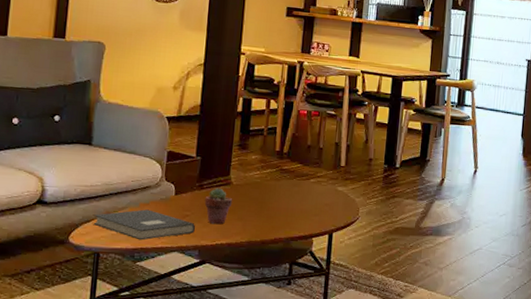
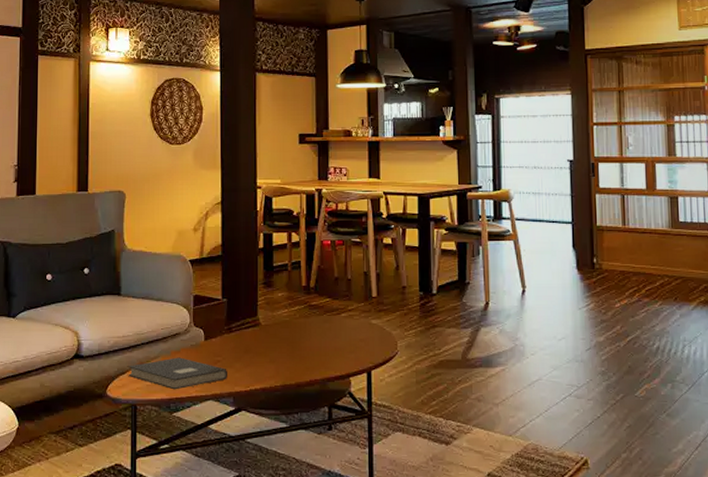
potted succulent: present [204,188,233,225] -> none [235,330,263,369]

